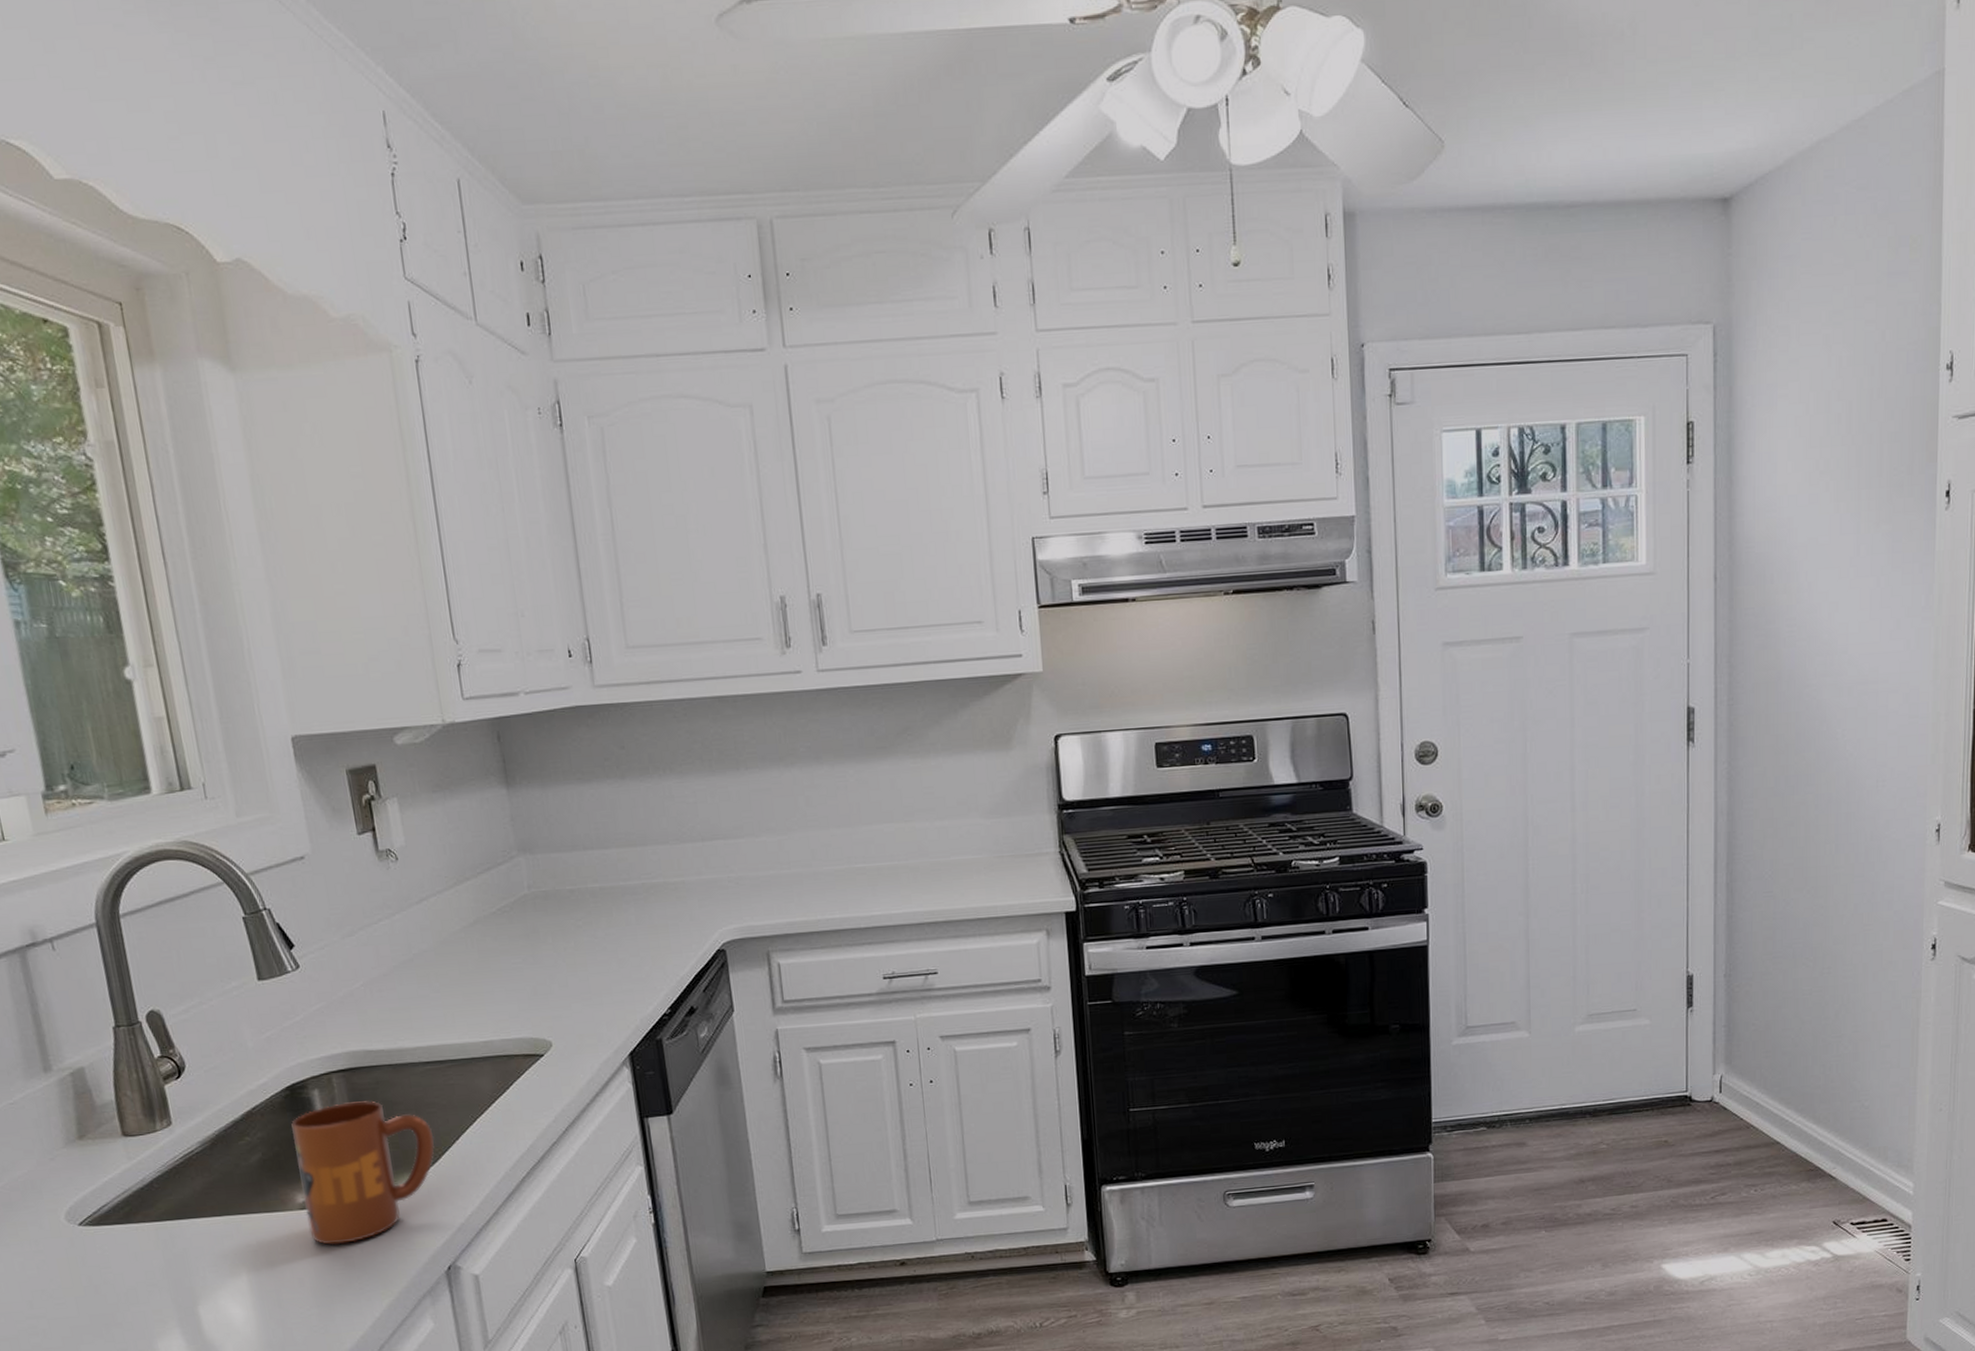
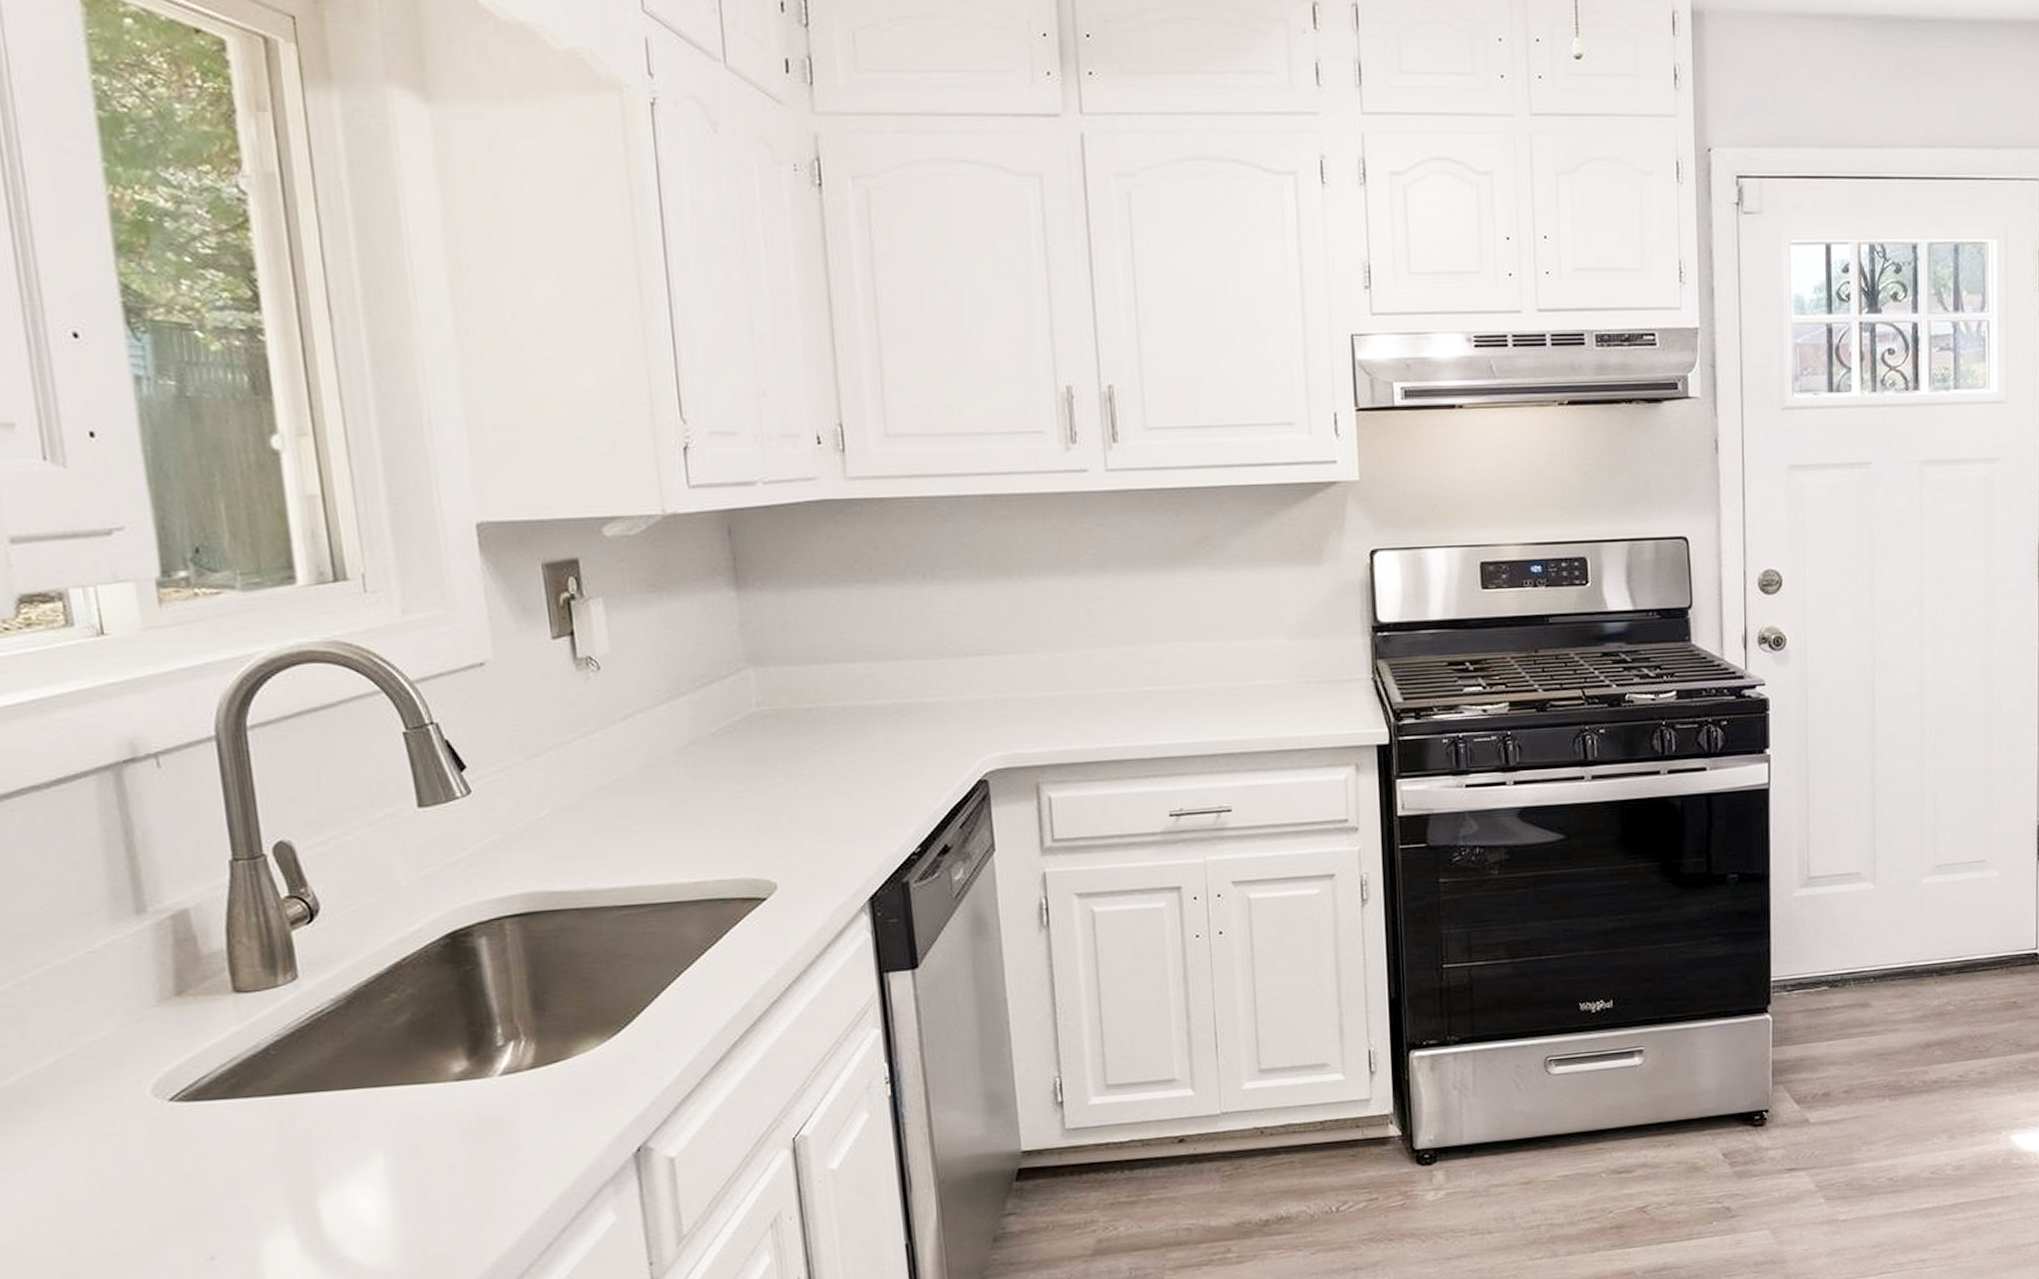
mug: present [291,1100,434,1245] -> none [450,951,628,1123]

